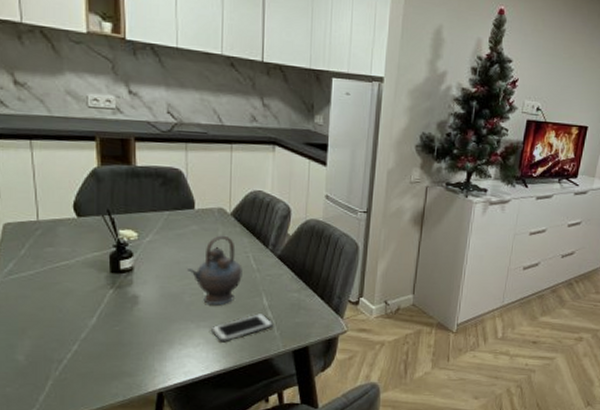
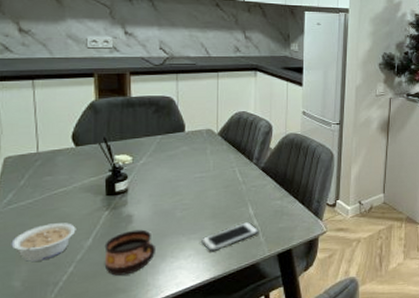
legume: none [13,298,80,336] -> present [11,223,76,262]
cup: none [109,312,162,359] -> present [104,229,155,276]
teapot: present [187,235,242,305] -> none [179,153,229,218]

